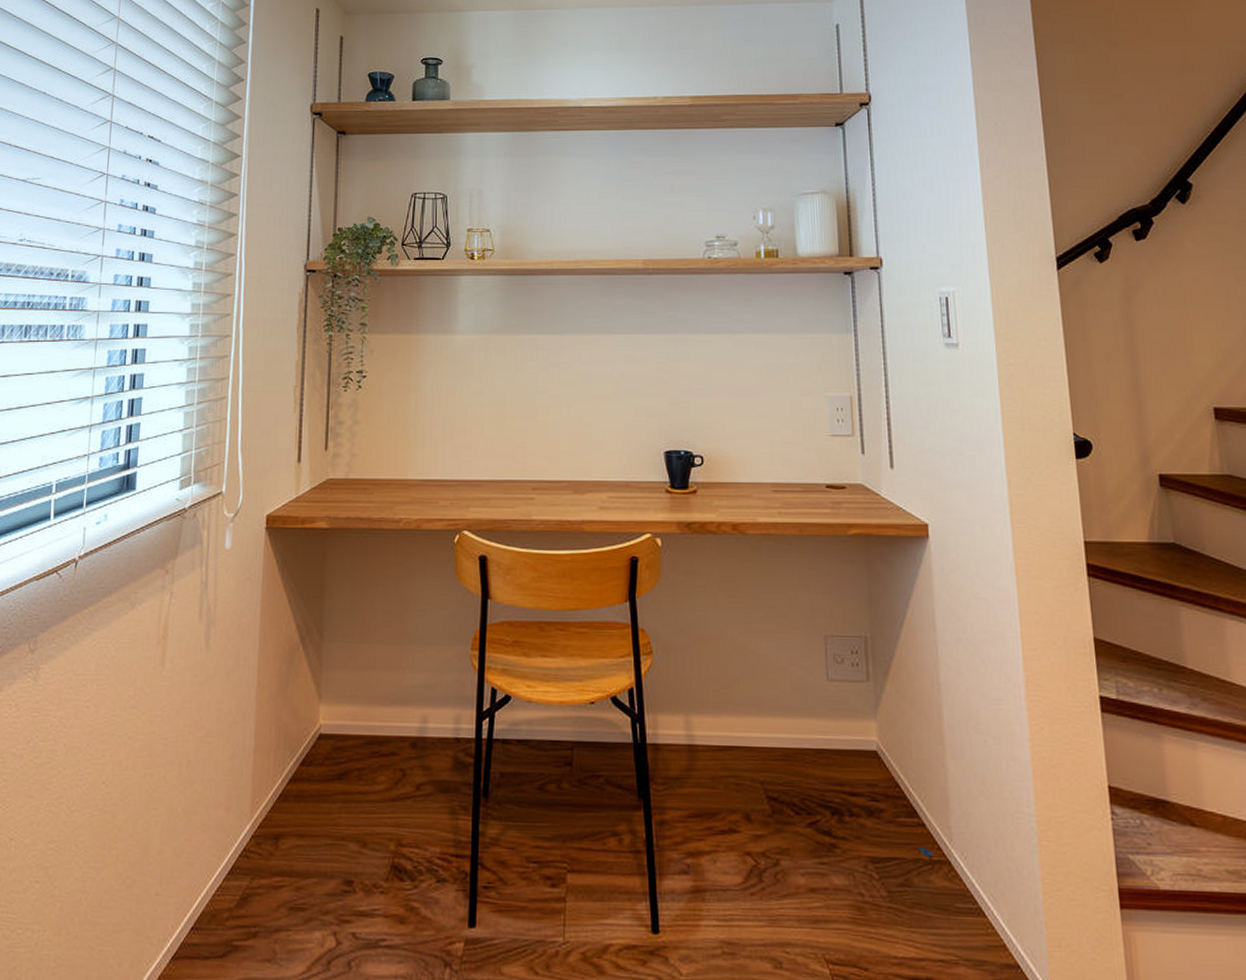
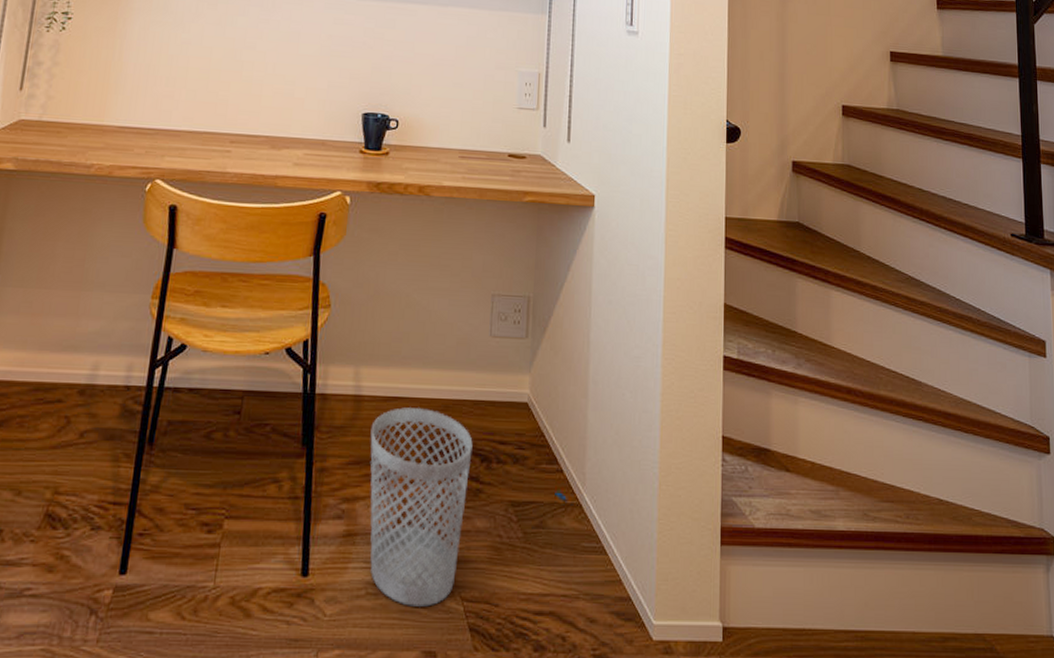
wastebasket: none [708,757,821,969] -> present [370,407,473,607]

